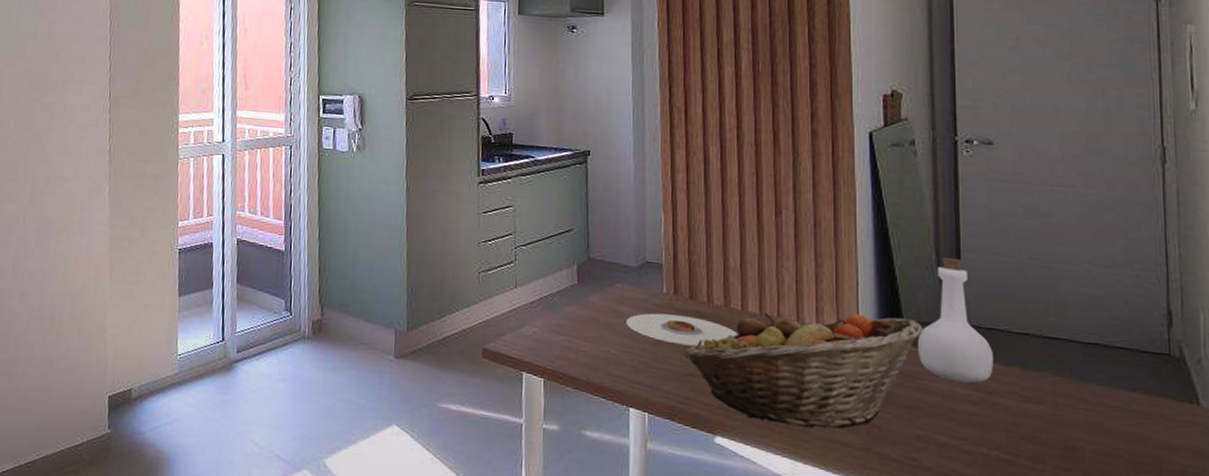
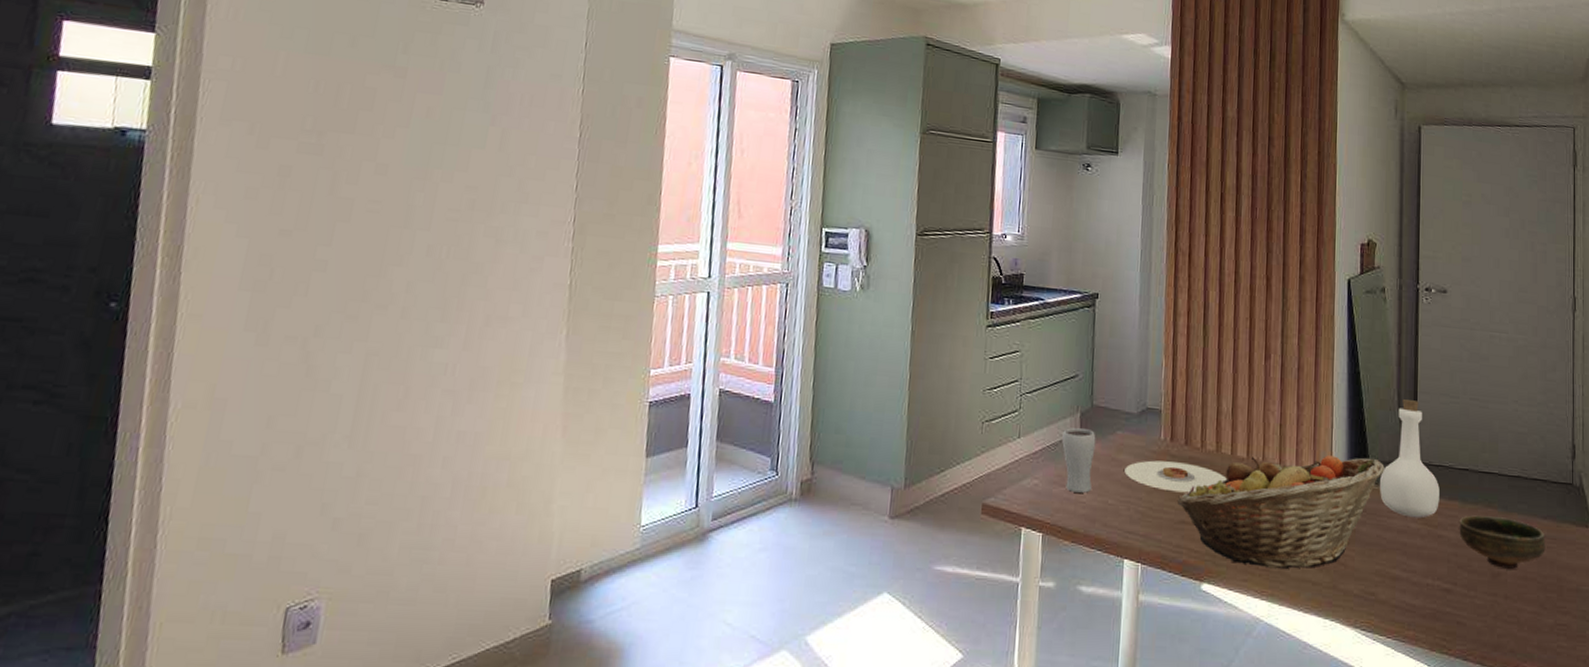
drinking glass: none [559,279,595,342] -> present [1062,427,1096,493]
bowl: none [1020,383,1136,444] -> present [1459,515,1546,569]

